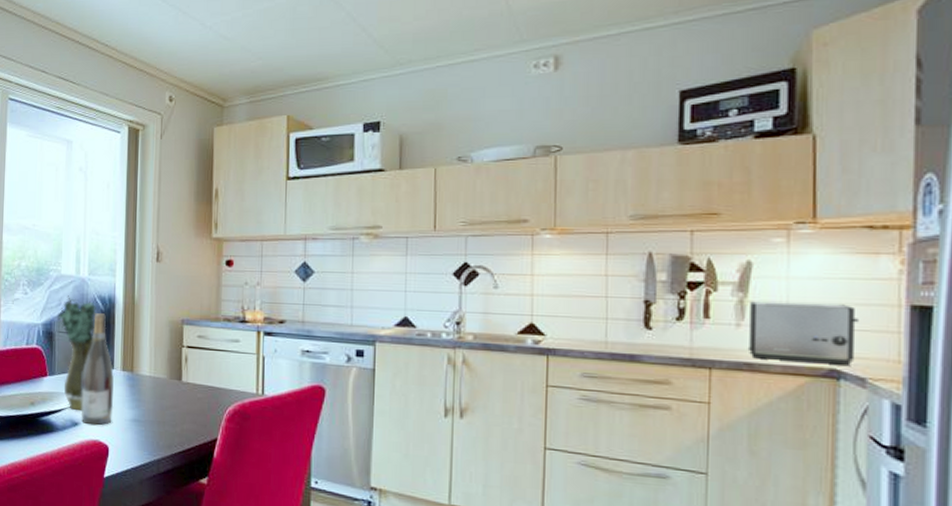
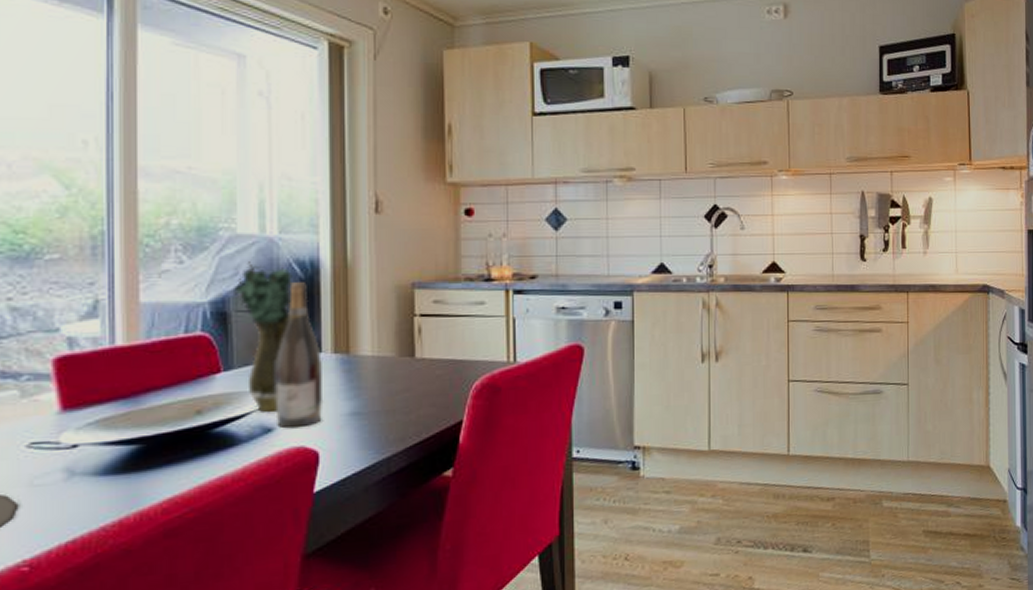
toaster: present [747,301,858,365] -> none [931,231,999,281]

